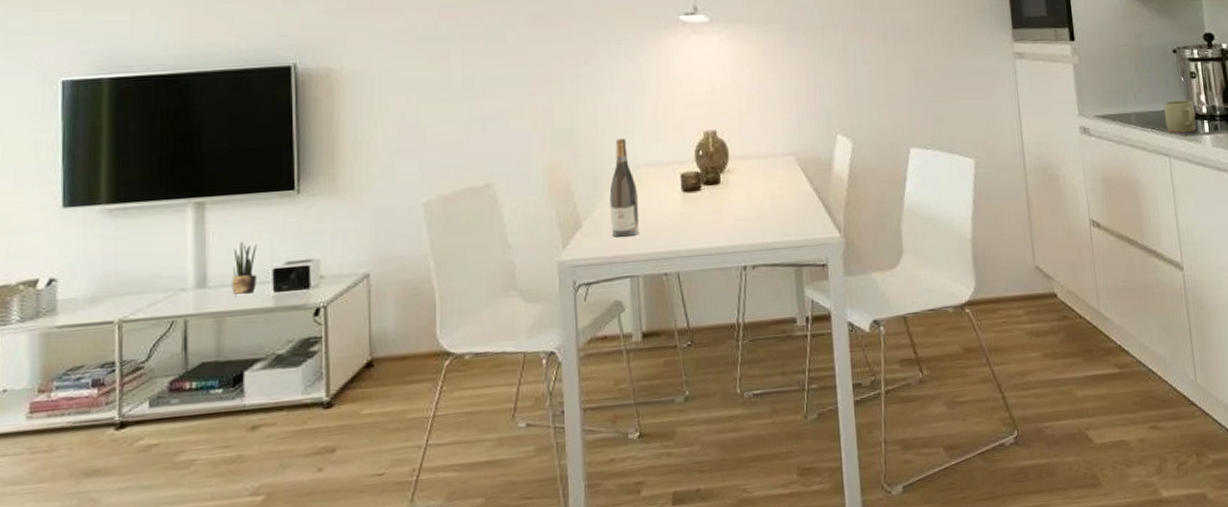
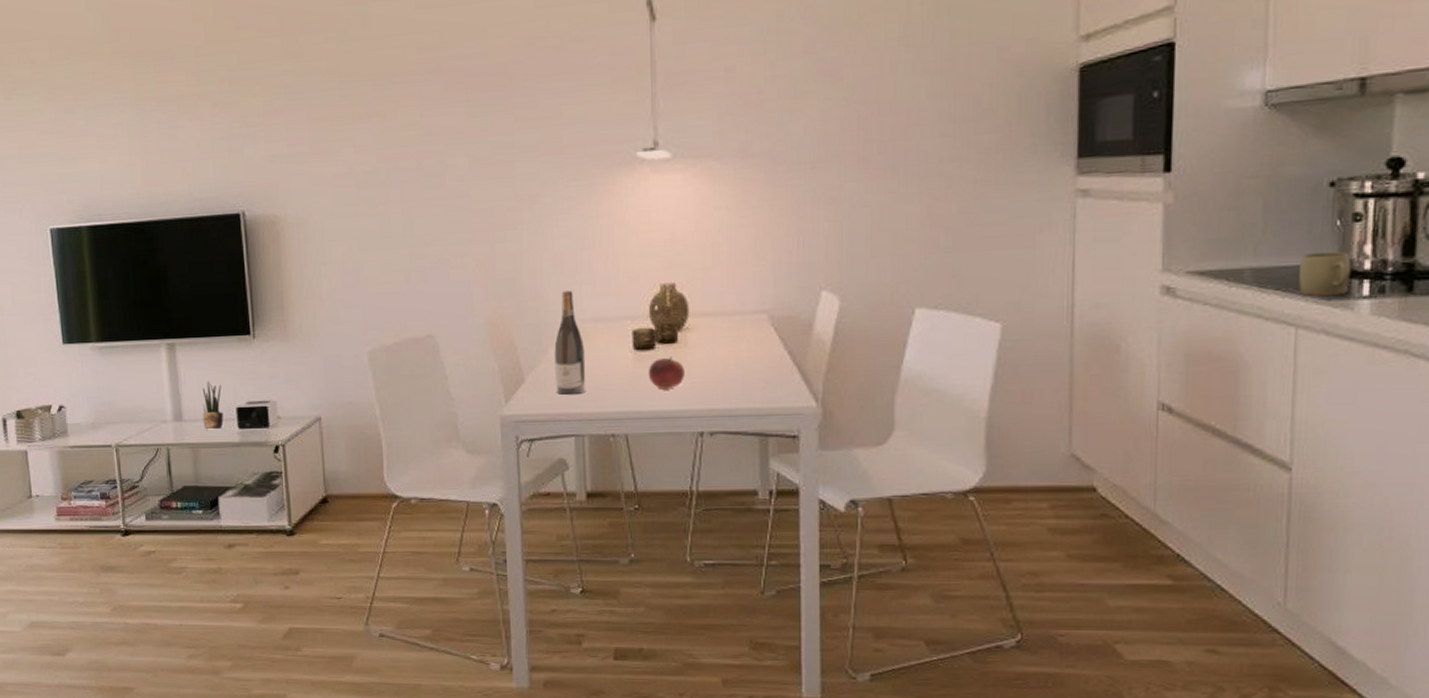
fruit: none [695,197,728,228] -> present [648,357,685,390]

